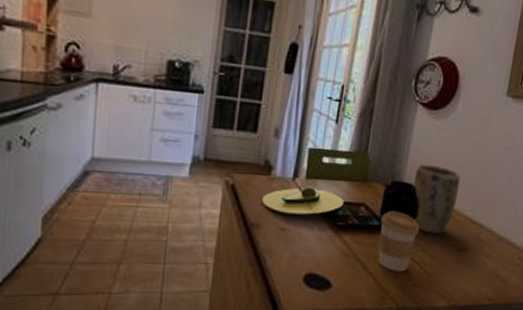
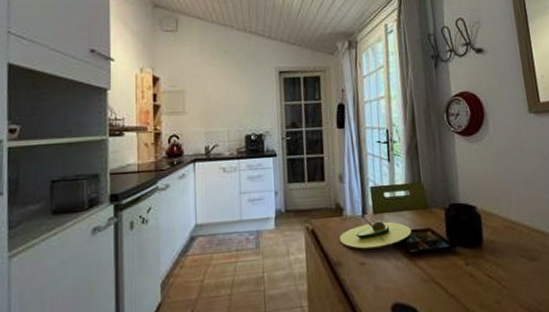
coffee cup: present [378,210,420,272] -> none [448,231,487,291]
plant pot: present [412,164,461,235] -> none [468,183,514,249]

